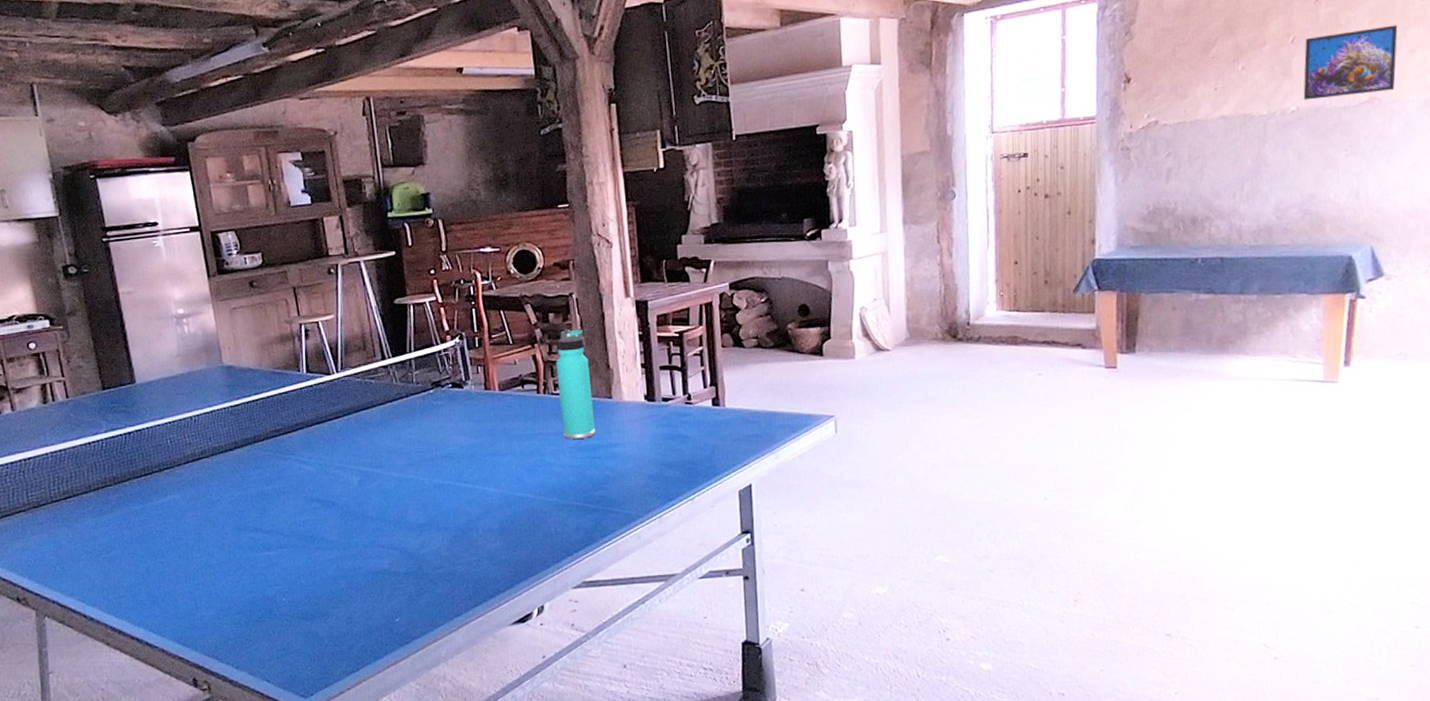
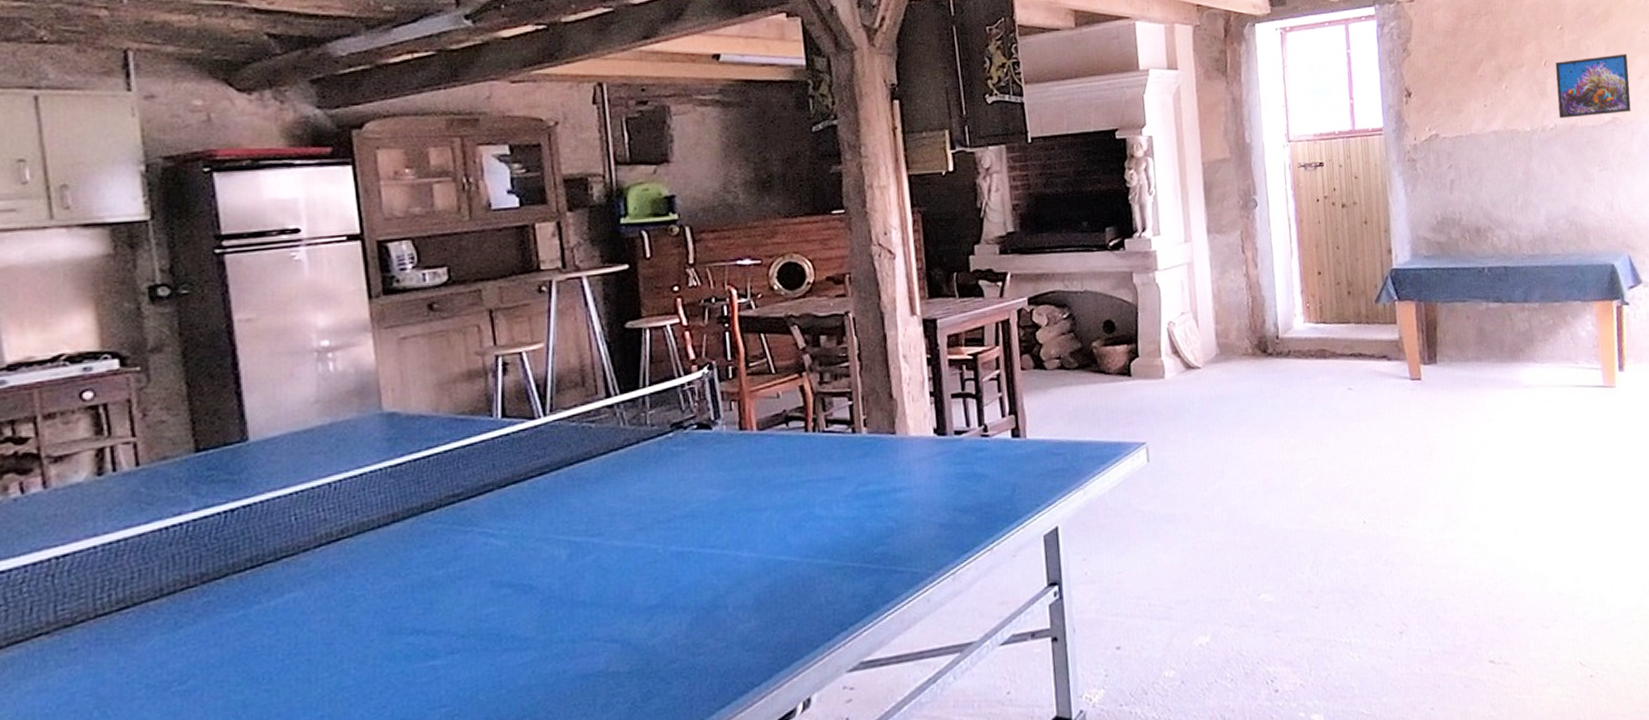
thermos bottle: present [556,329,595,439] -> none [828,353,875,486]

